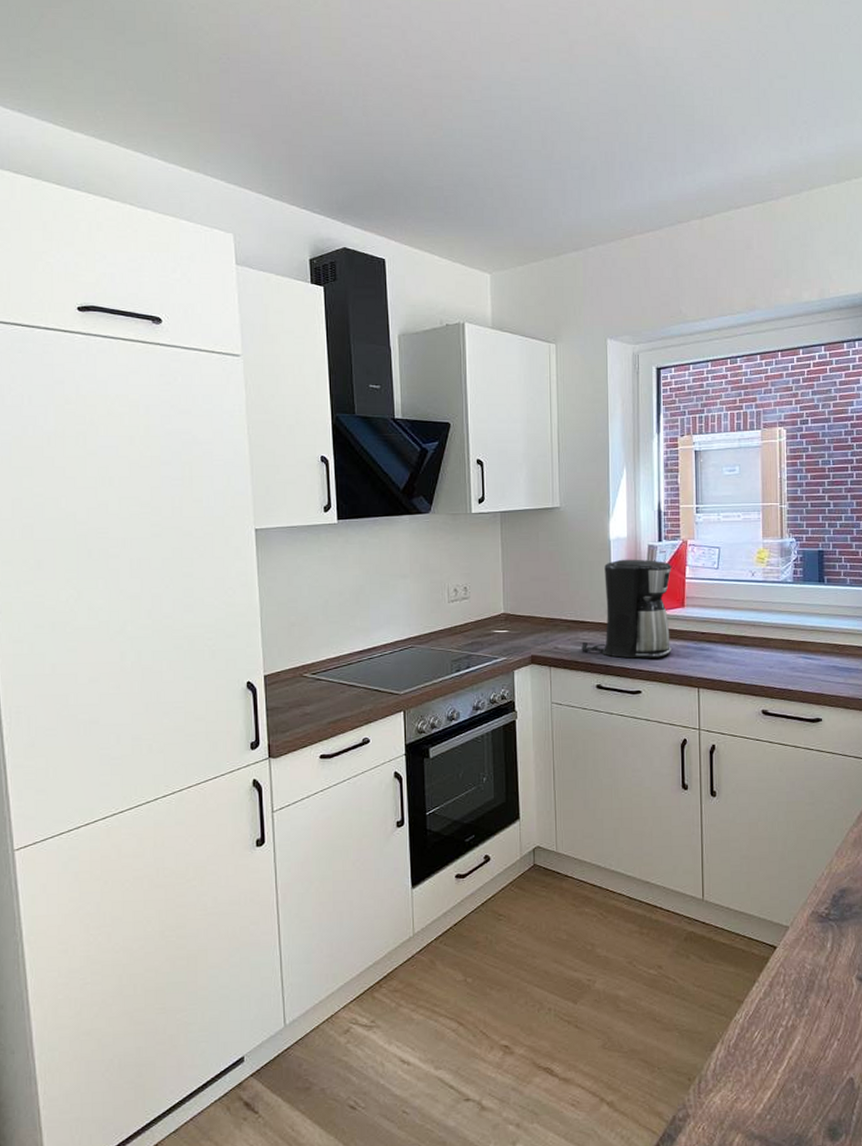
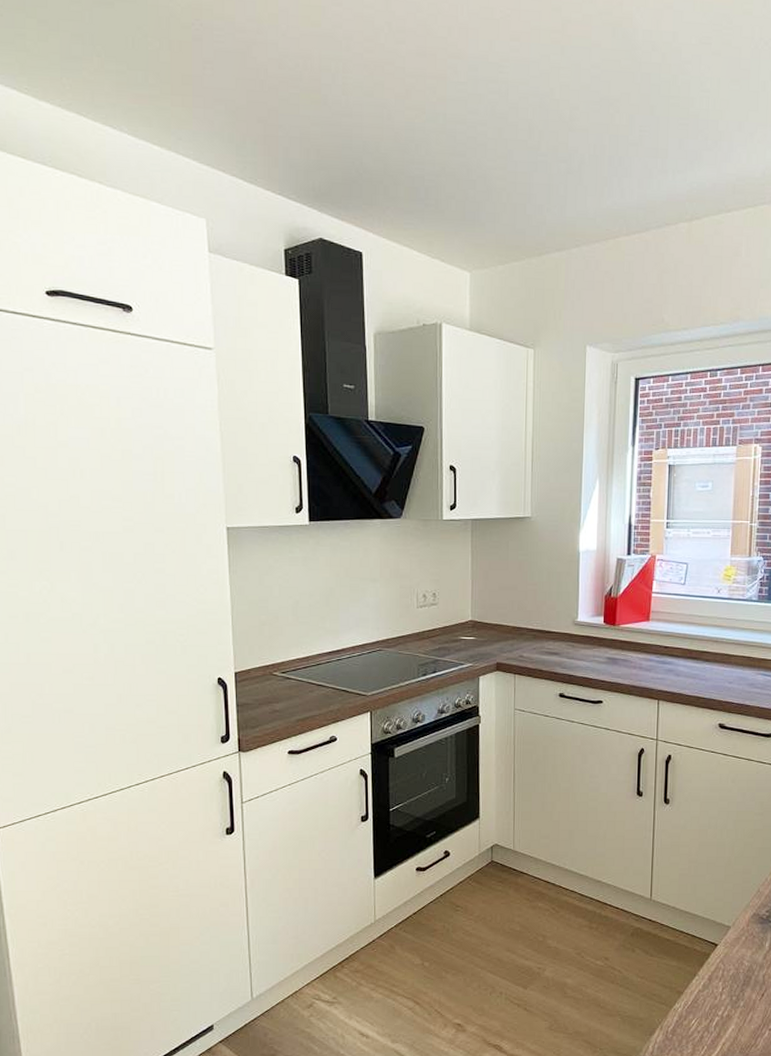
coffee maker: present [581,559,672,659] -> none [546,571,640,671]

